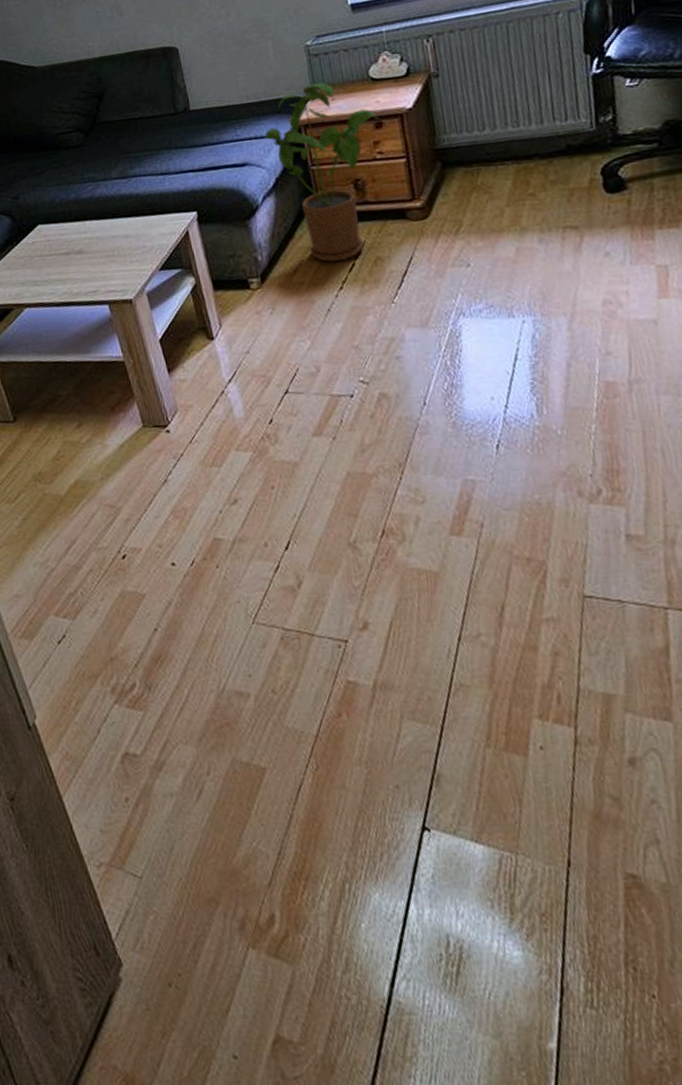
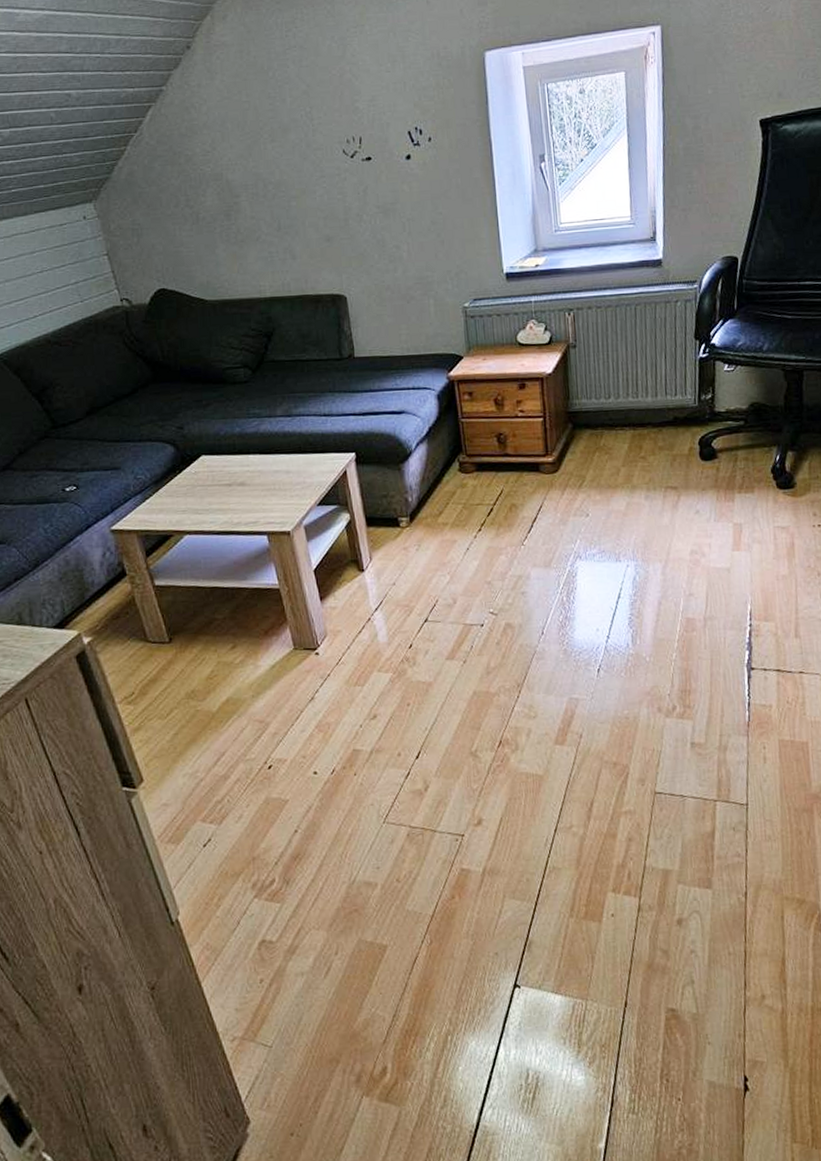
house plant: present [264,82,379,262] -> none [421,343,523,506]

